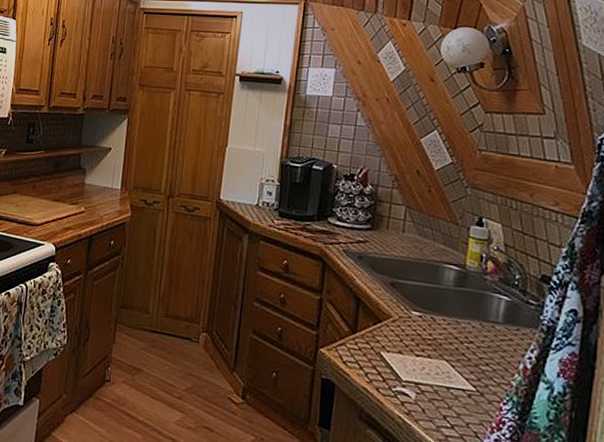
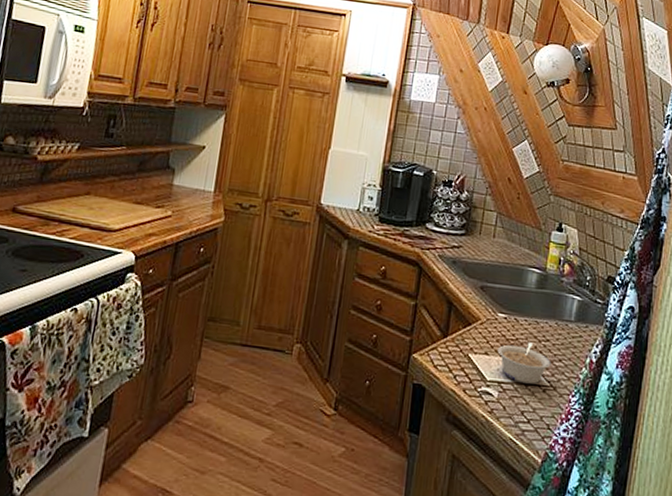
legume: none [412,343,476,388] -> present [497,342,551,384]

